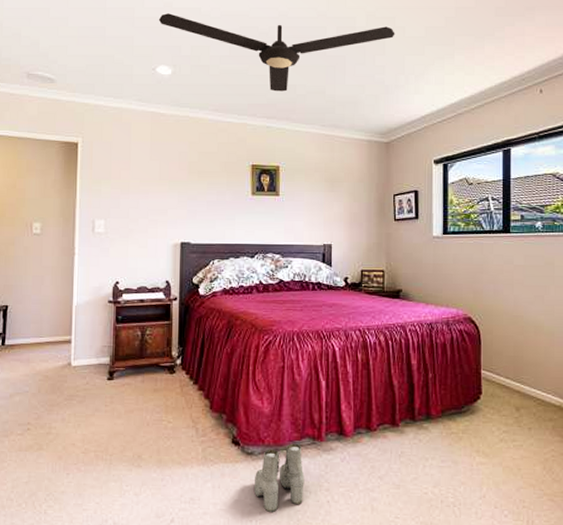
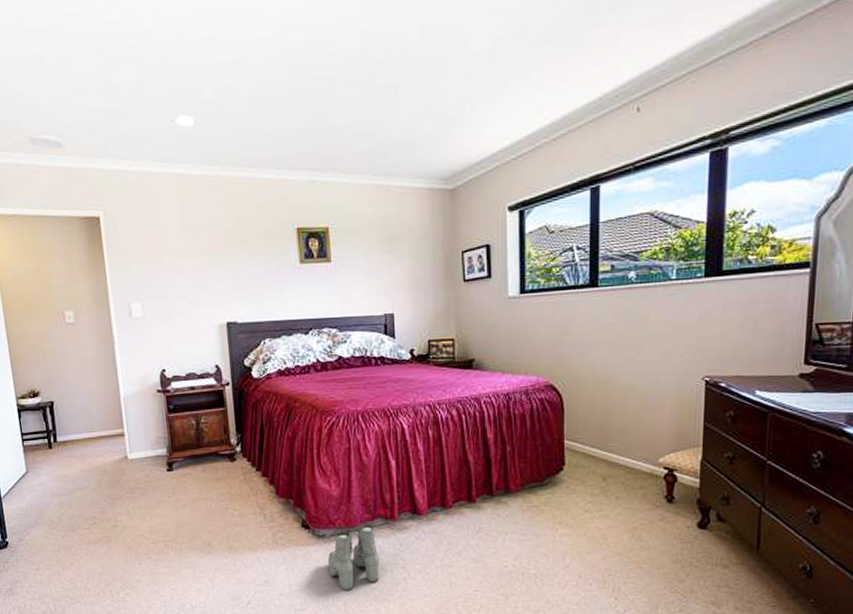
ceiling fan: present [158,13,395,92] -> none [170,41,457,137]

